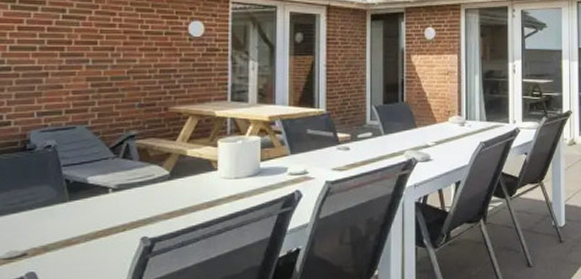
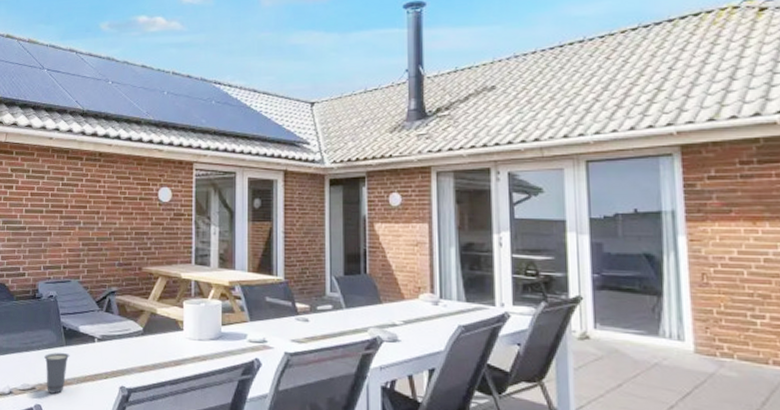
cup: none [39,209,75,257] -> present [44,353,70,394]

